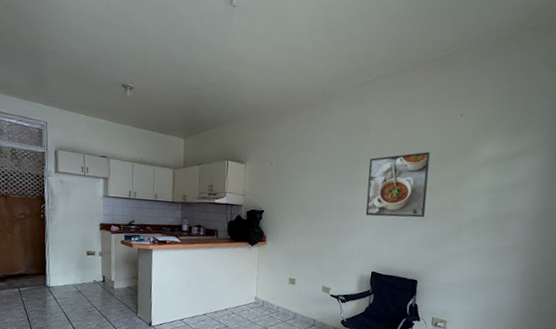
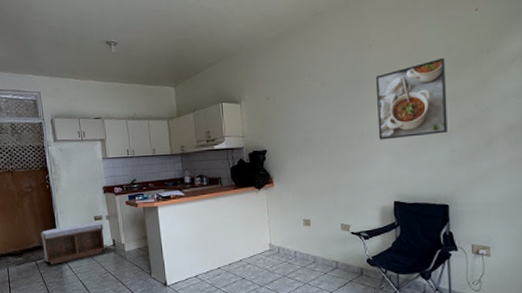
bench: none [27,256,95,294] -> present [40,222,105,265]

